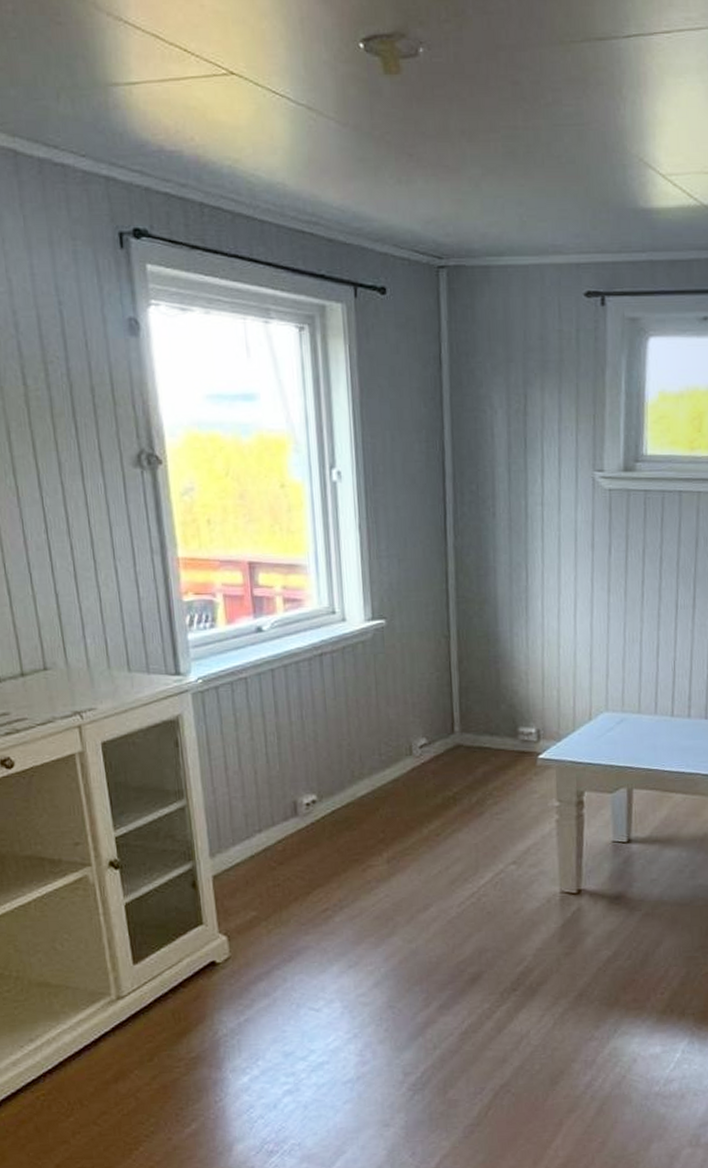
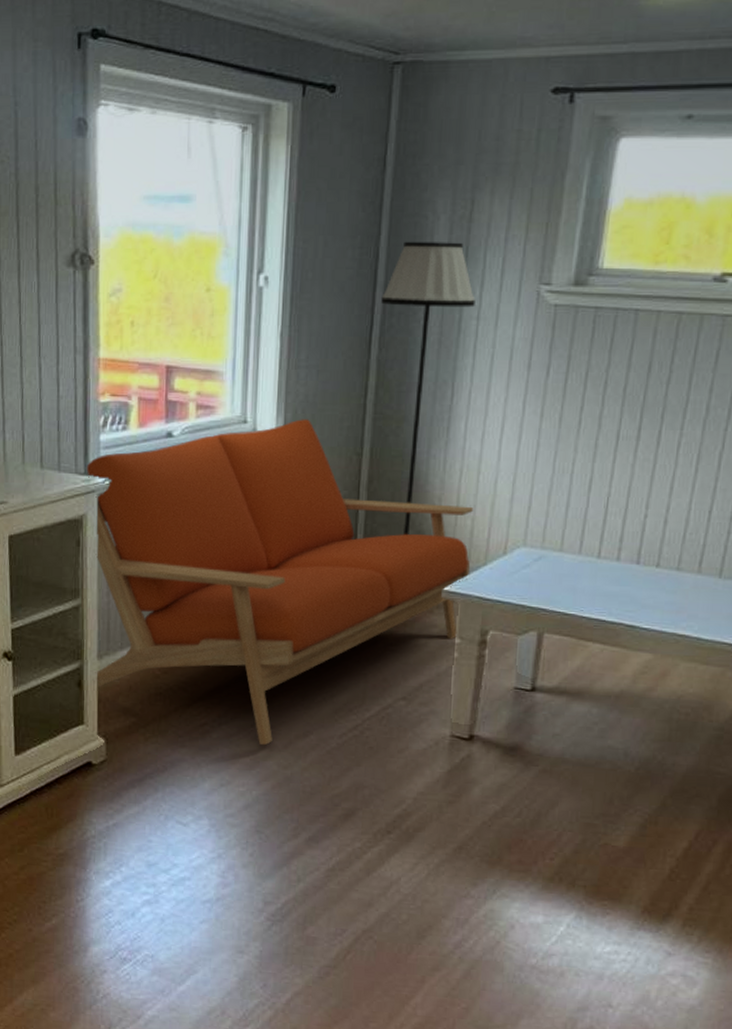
sofa: none [176,606,560,924] -> present [86,419,474,746]
floor lamp: none [451,434,538,710] -> present [381,241,475,536]

